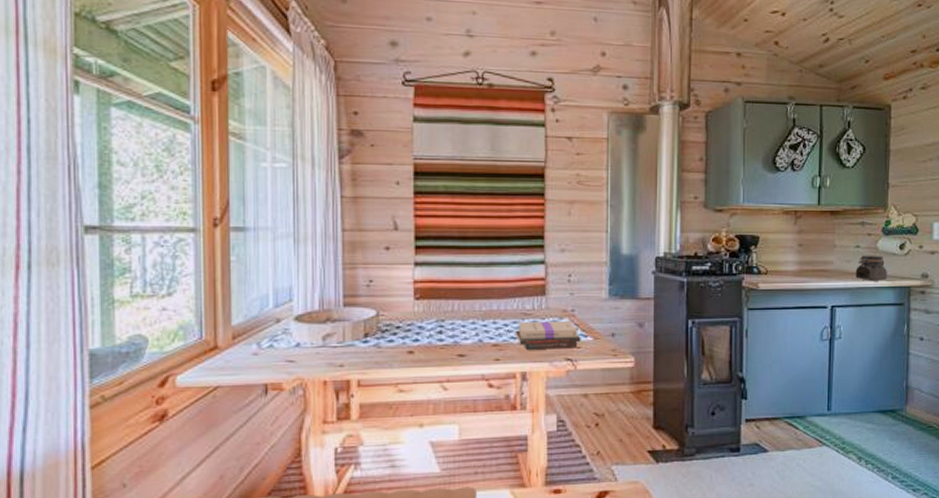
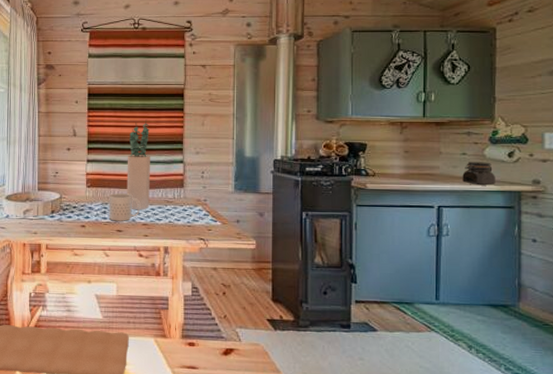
mug: none [446,306,488,343] -> present [108,193,140,221]
vase: none [470,207,502,328] -> present [126,119,150,211]
books: present [515,320,581,350] -> none [160,207,212,231]

